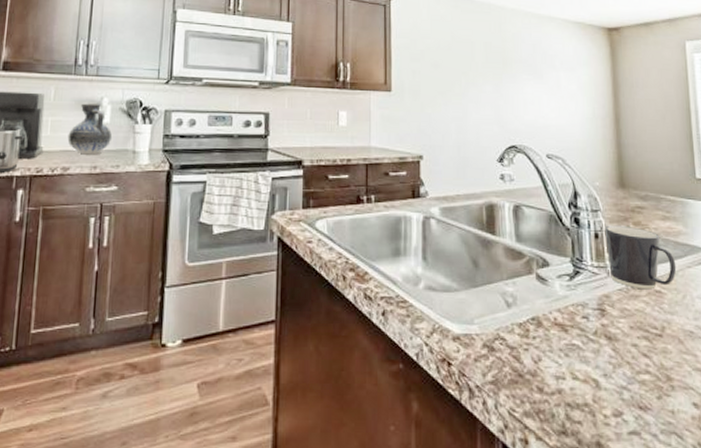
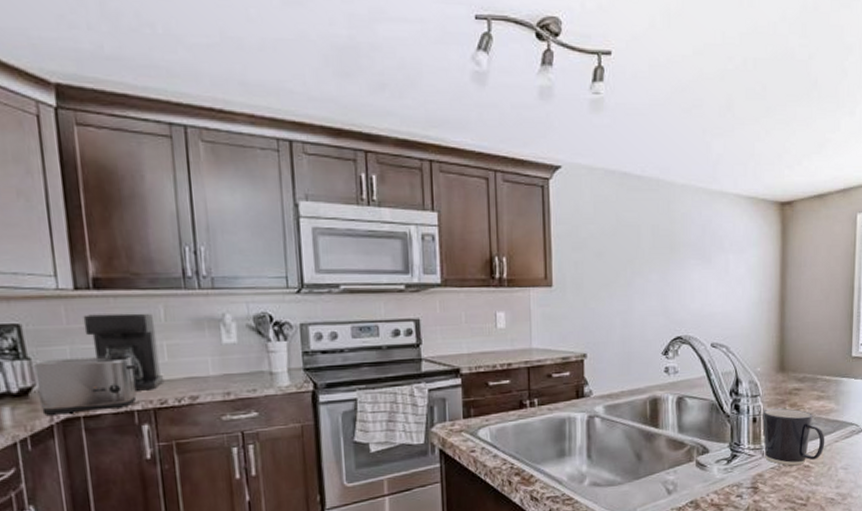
ceramic jug: present [67,103,112,155] -> none [190,322,242,381]

